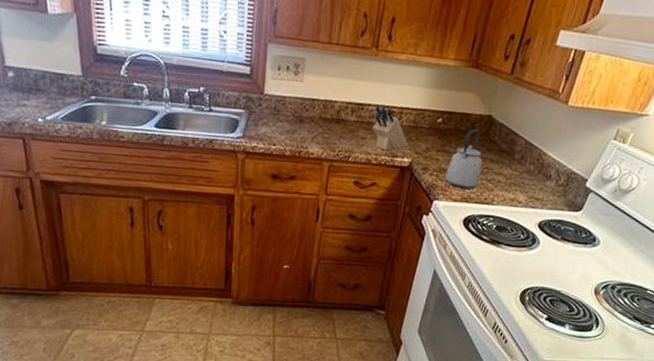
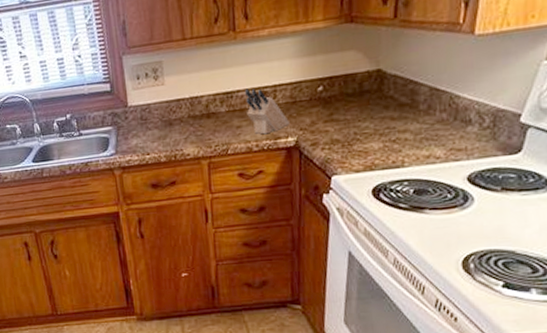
kettle: present [445,129,483,189] -> none [340,87,383,157]

